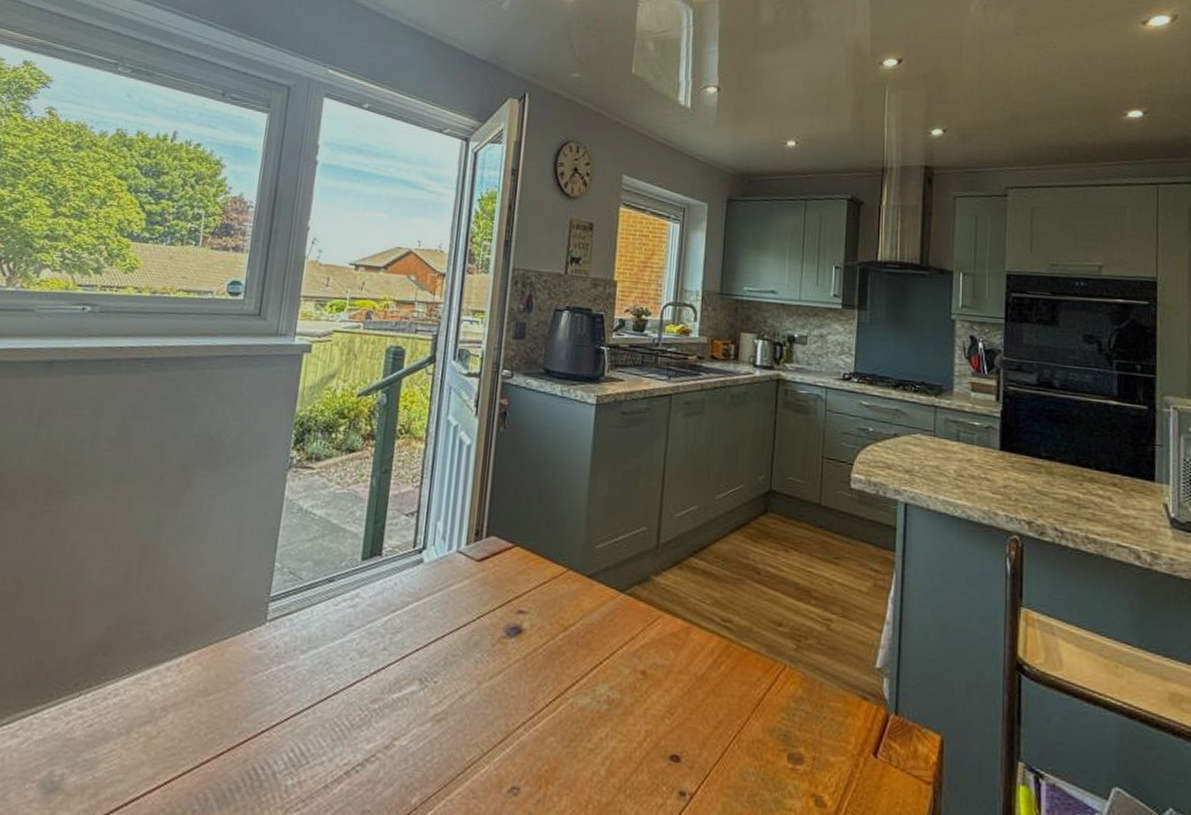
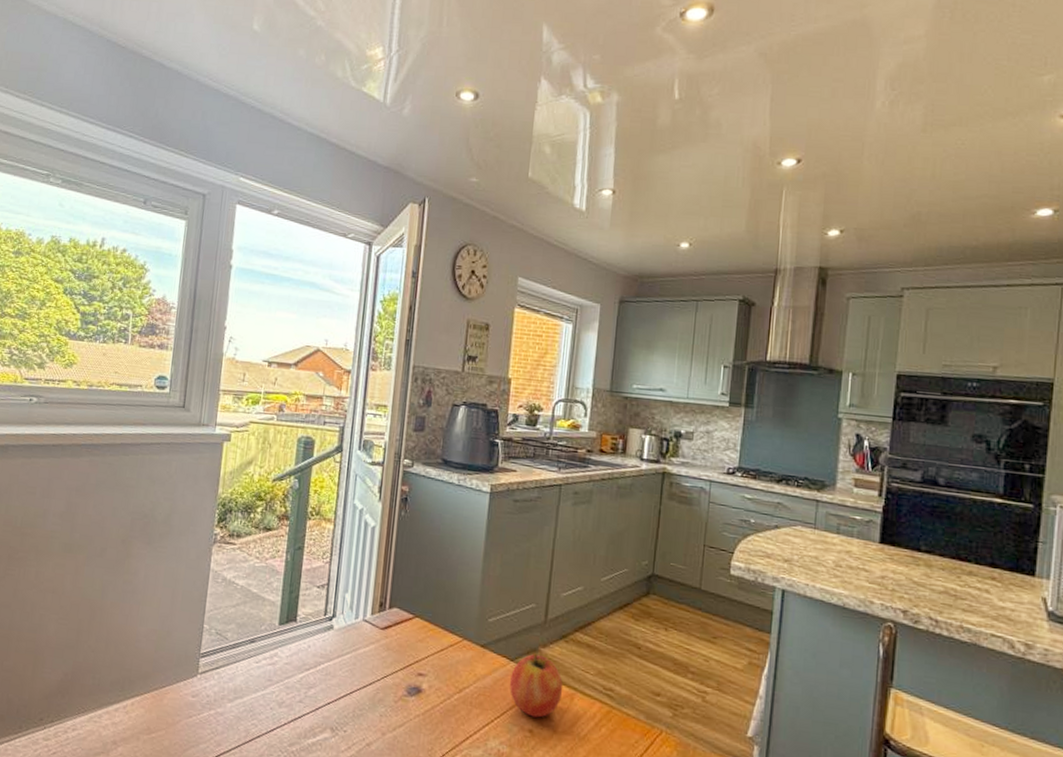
fruit: none [620,582,678,657] -> present [510,653,563,718]

